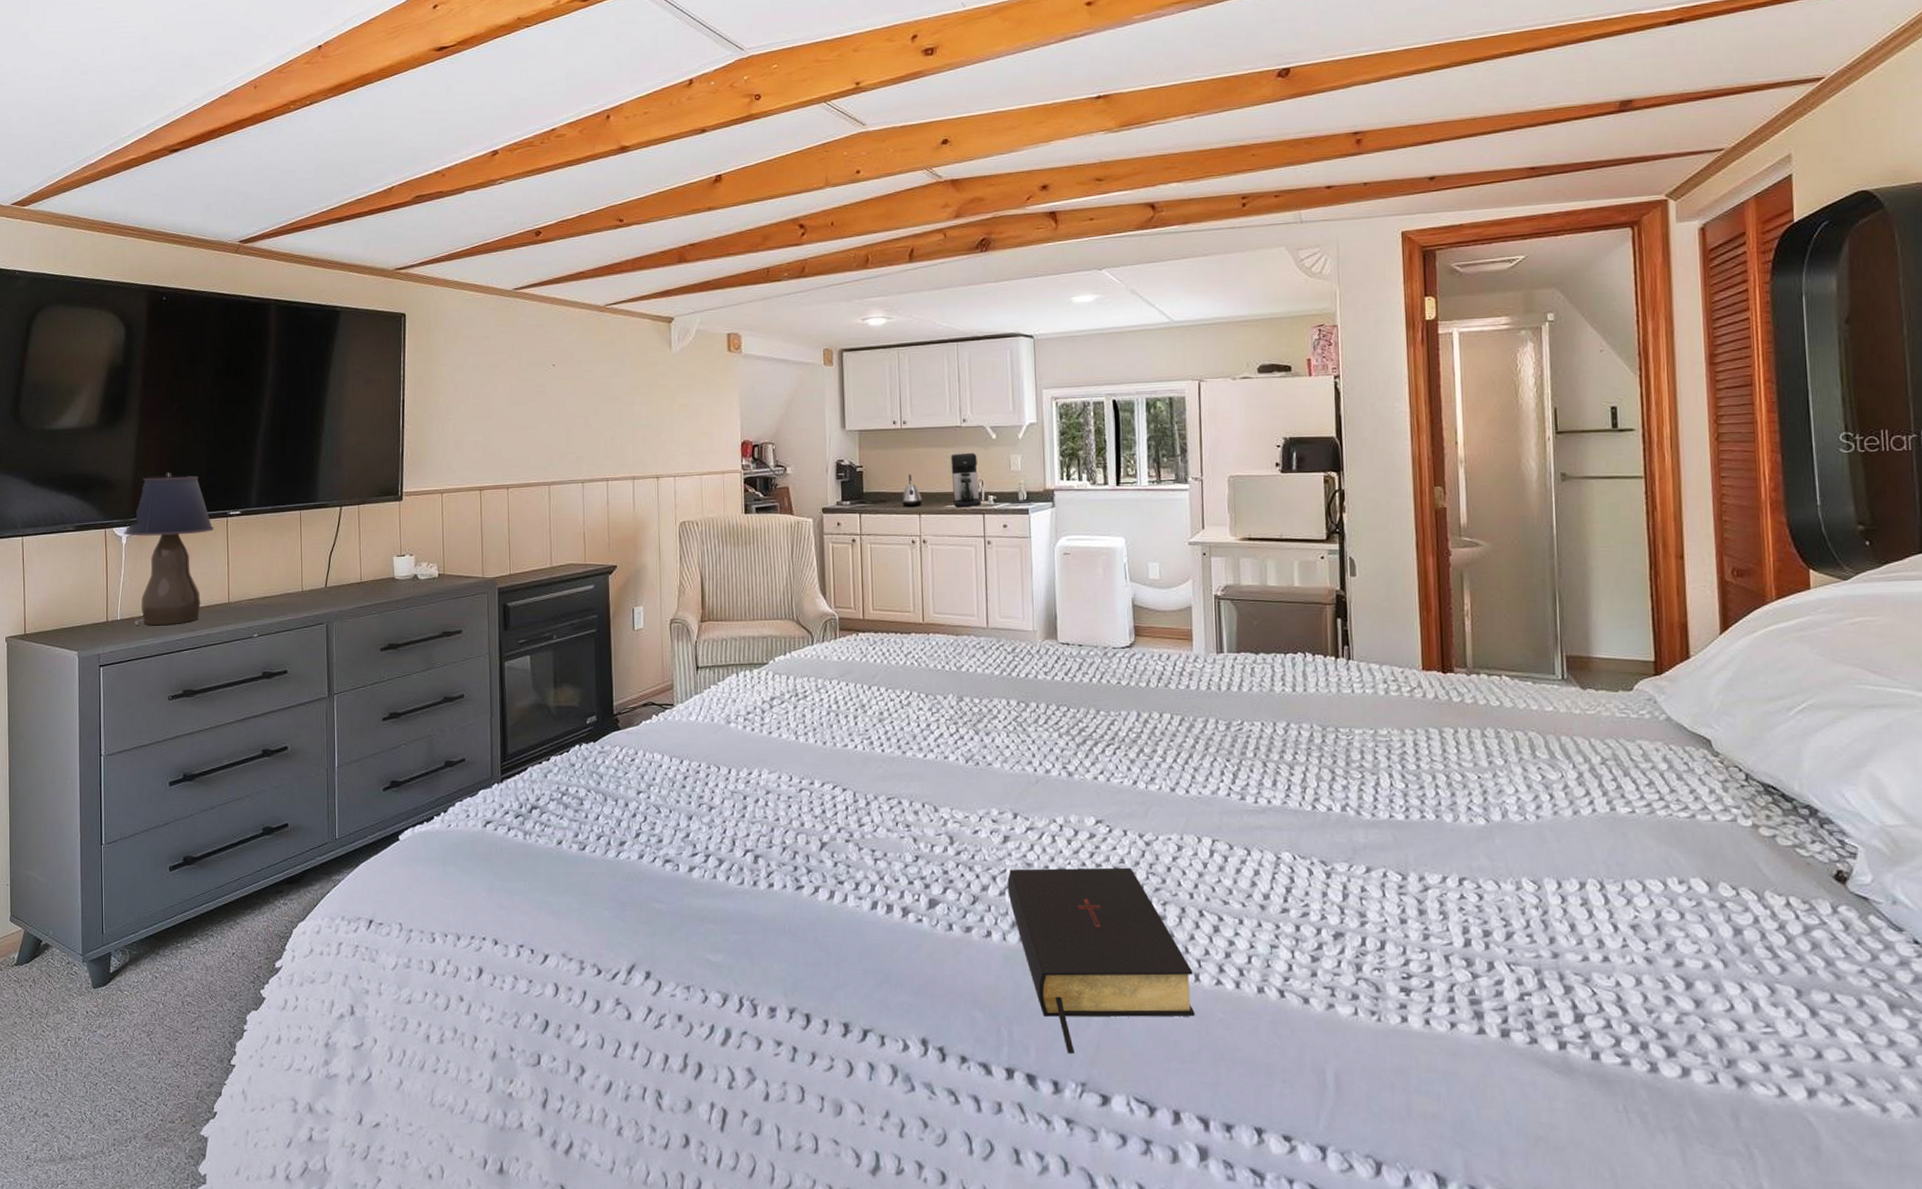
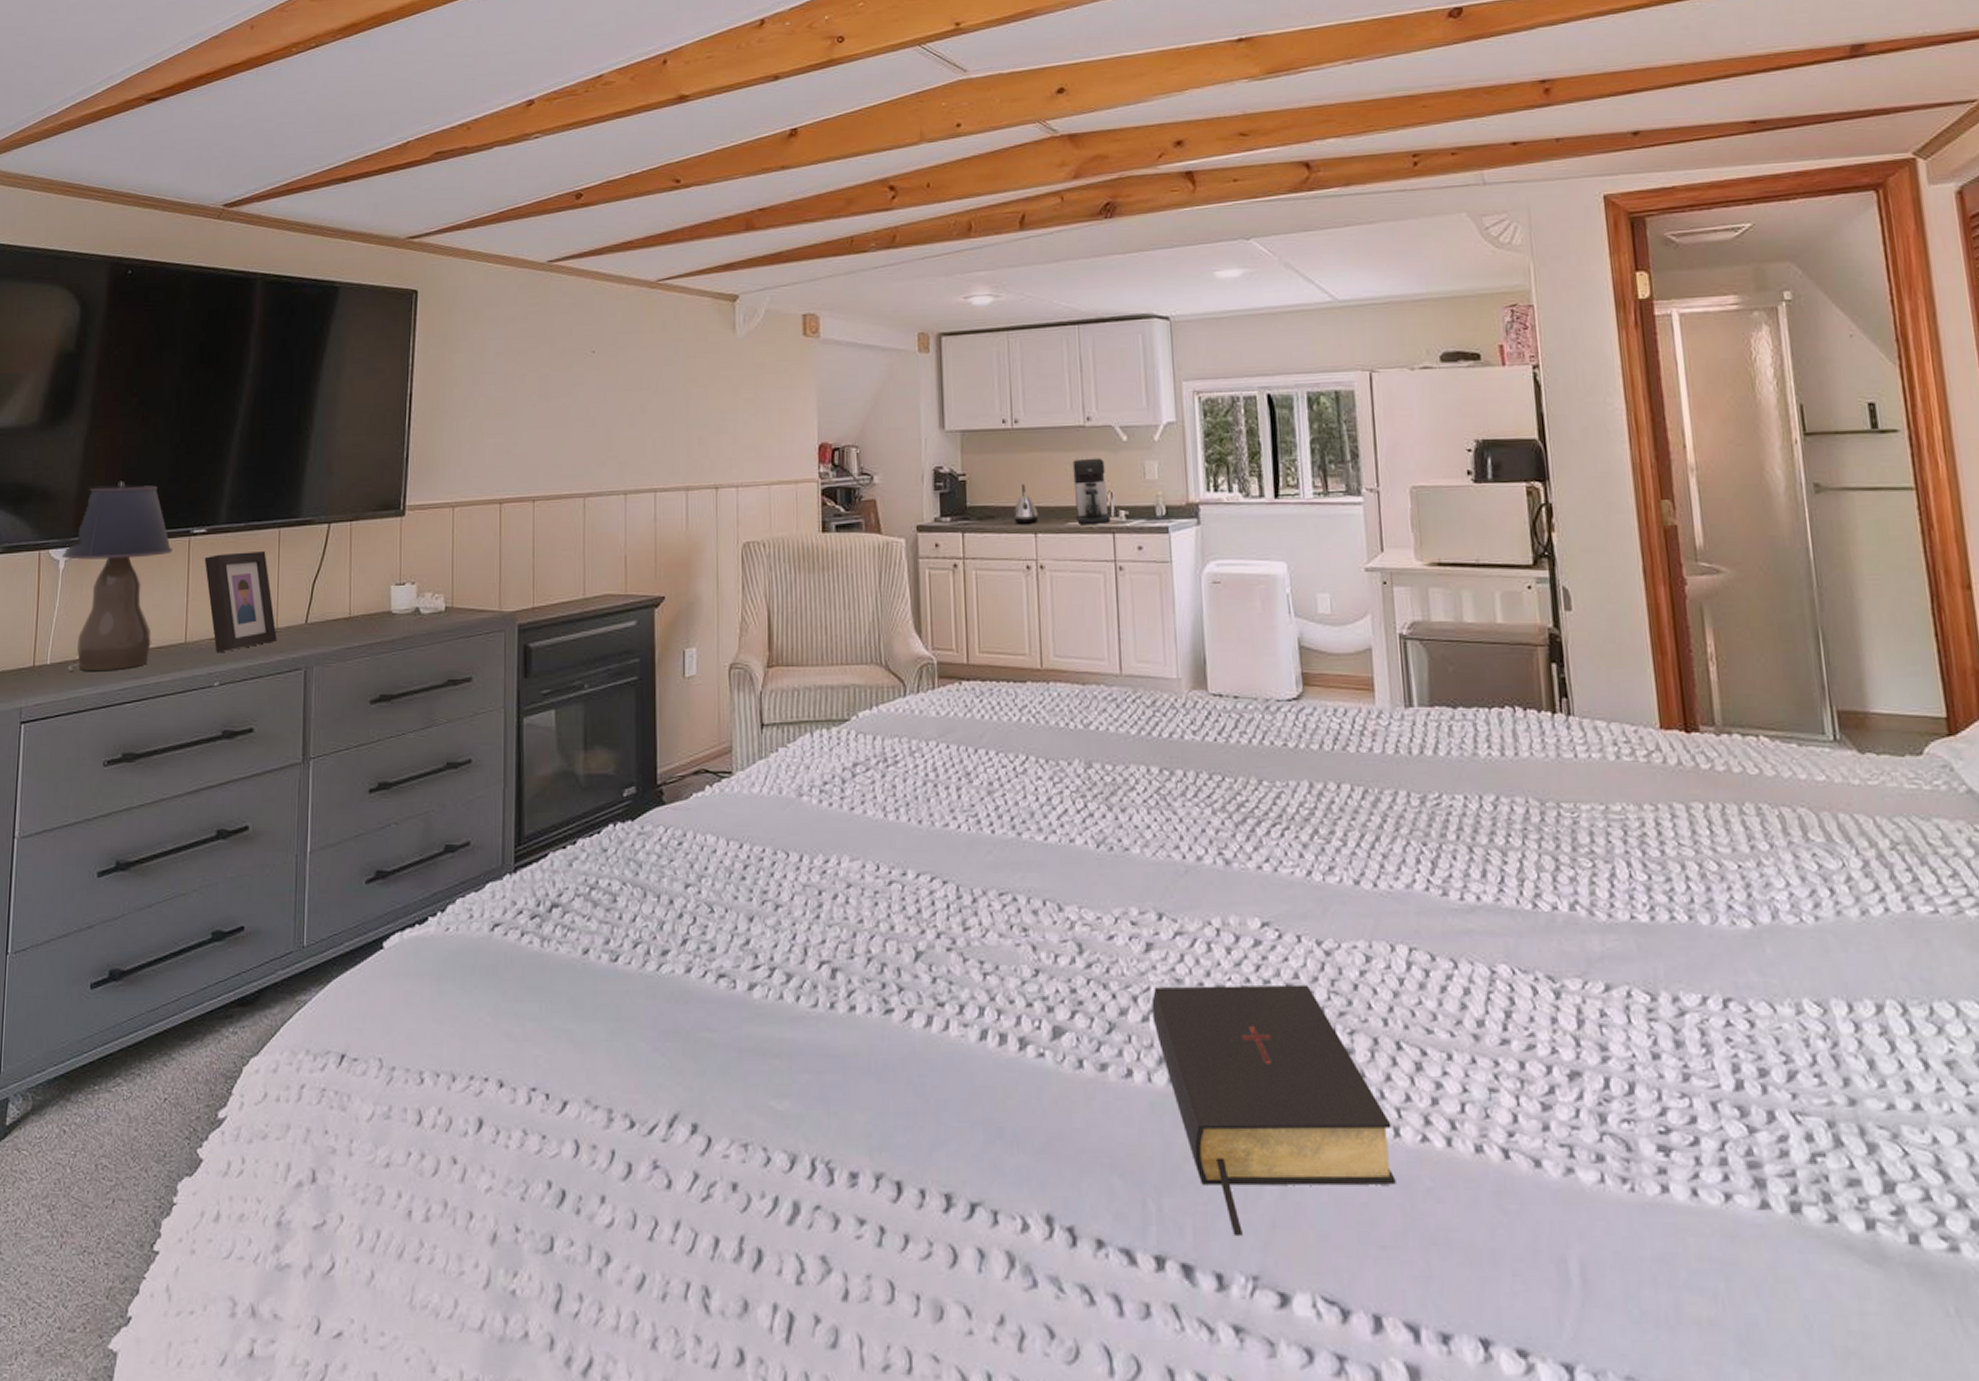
picture frame: none [240,529,303,611] -> present [204,551,277,653]

